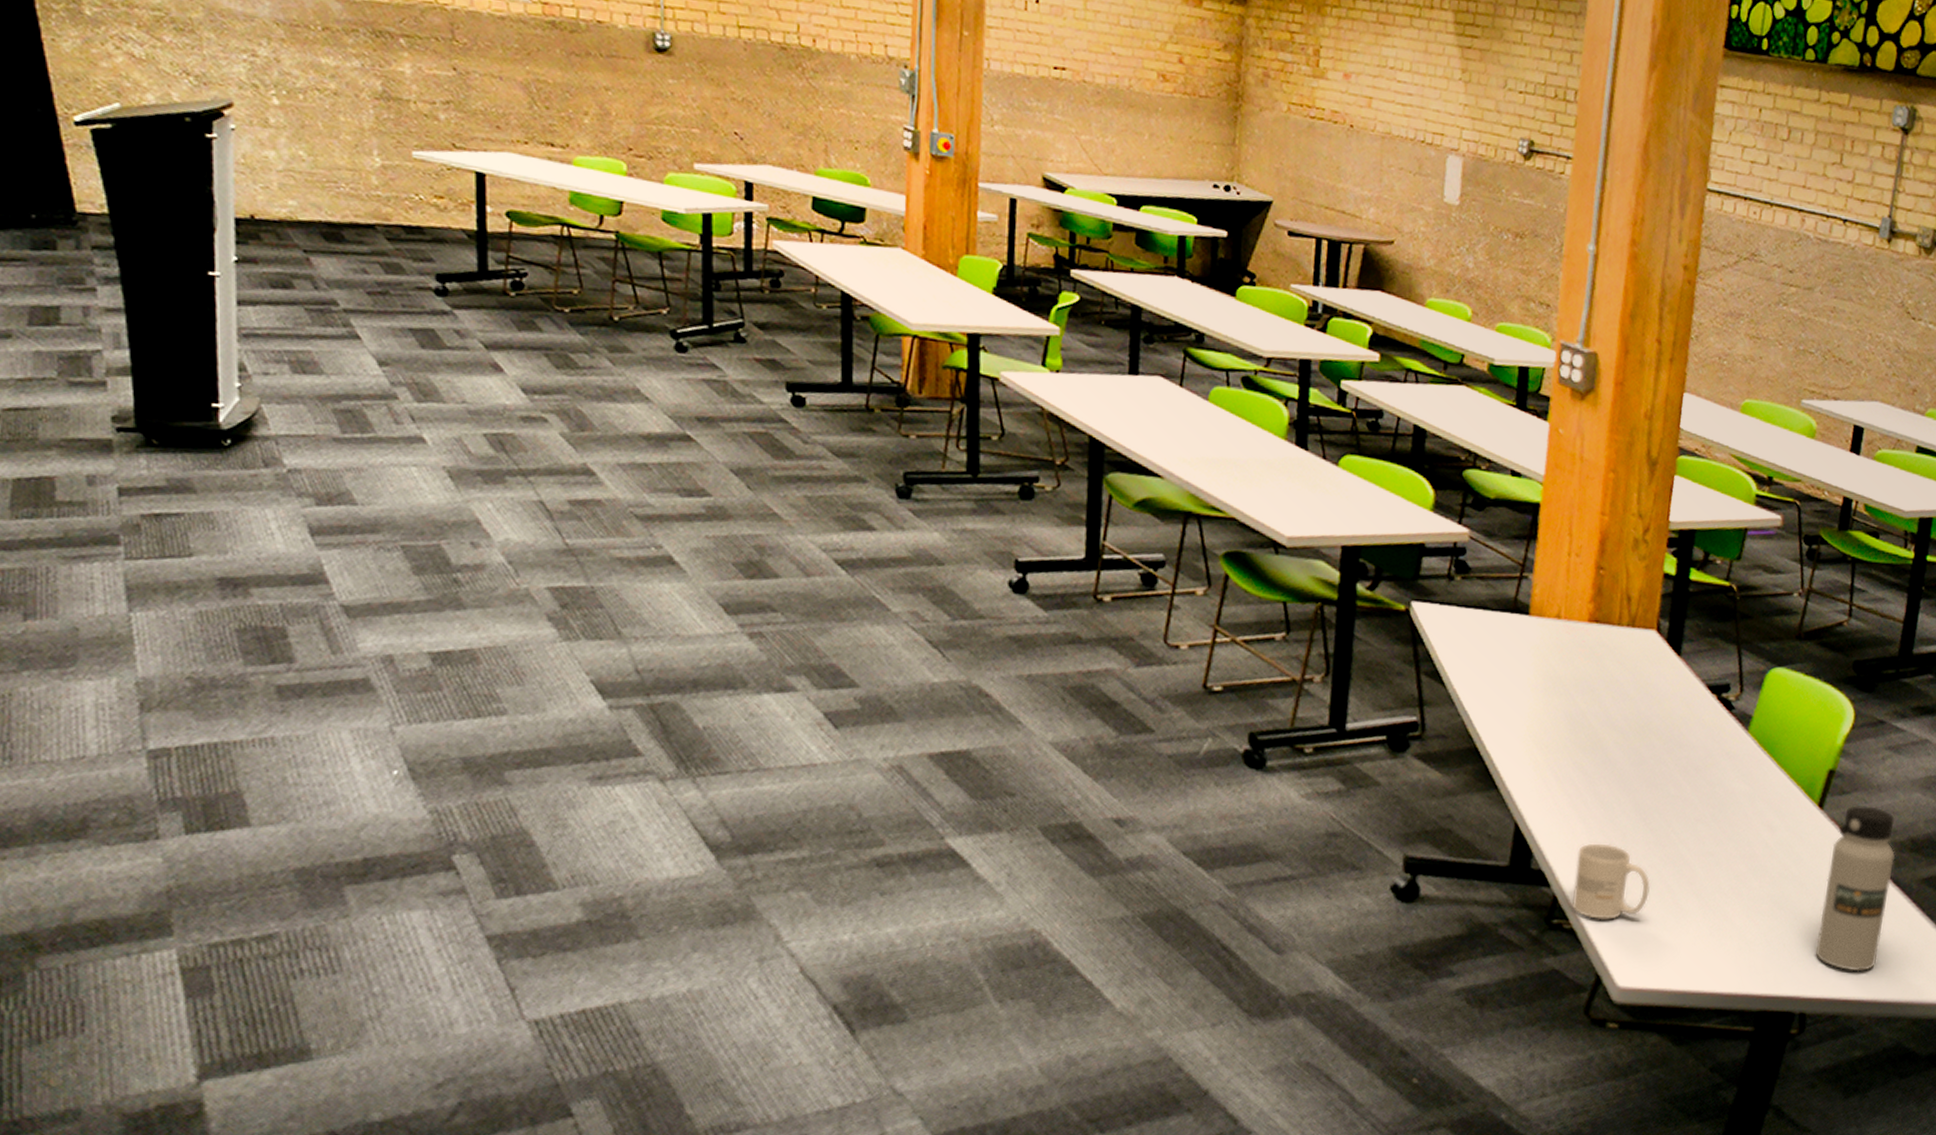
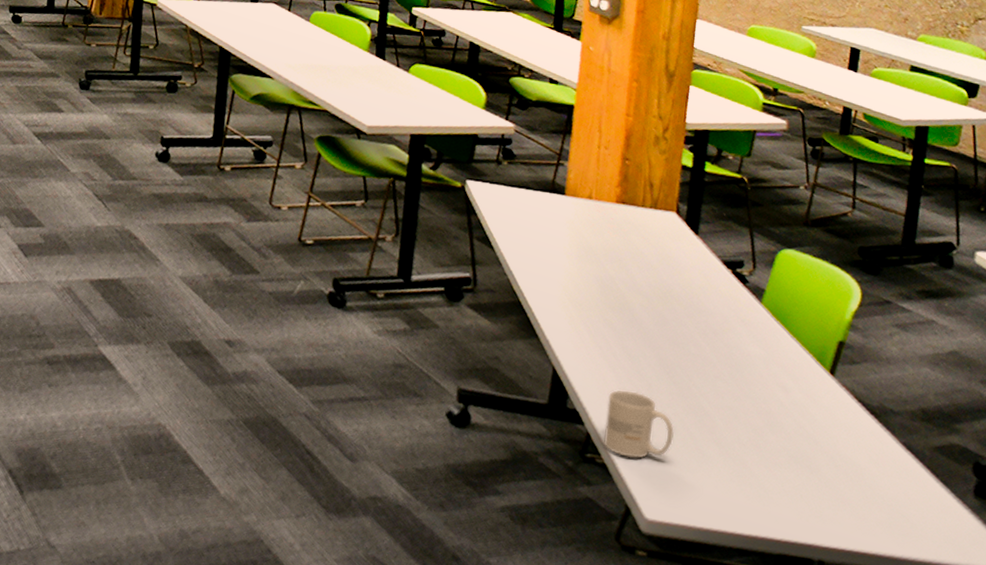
water bottle: present [1816,805,1895,972] -> none [832,375,906,528]

